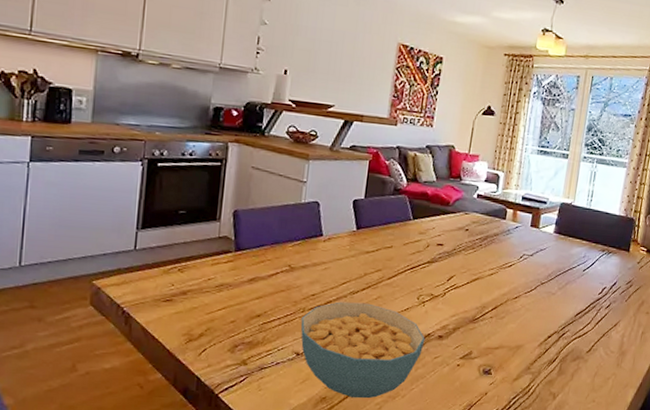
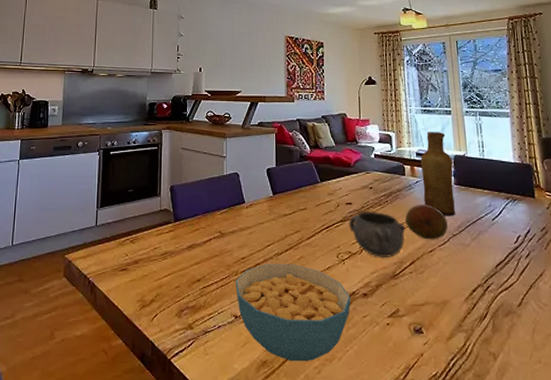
decorative bowl: none [436,253,495,303] -> present [349,211,405,259]
fruit: none [496,251,539,287] -> present [405,205,448,240]
vase: none [519,175,558,265] -> present [420,132,455,216]

